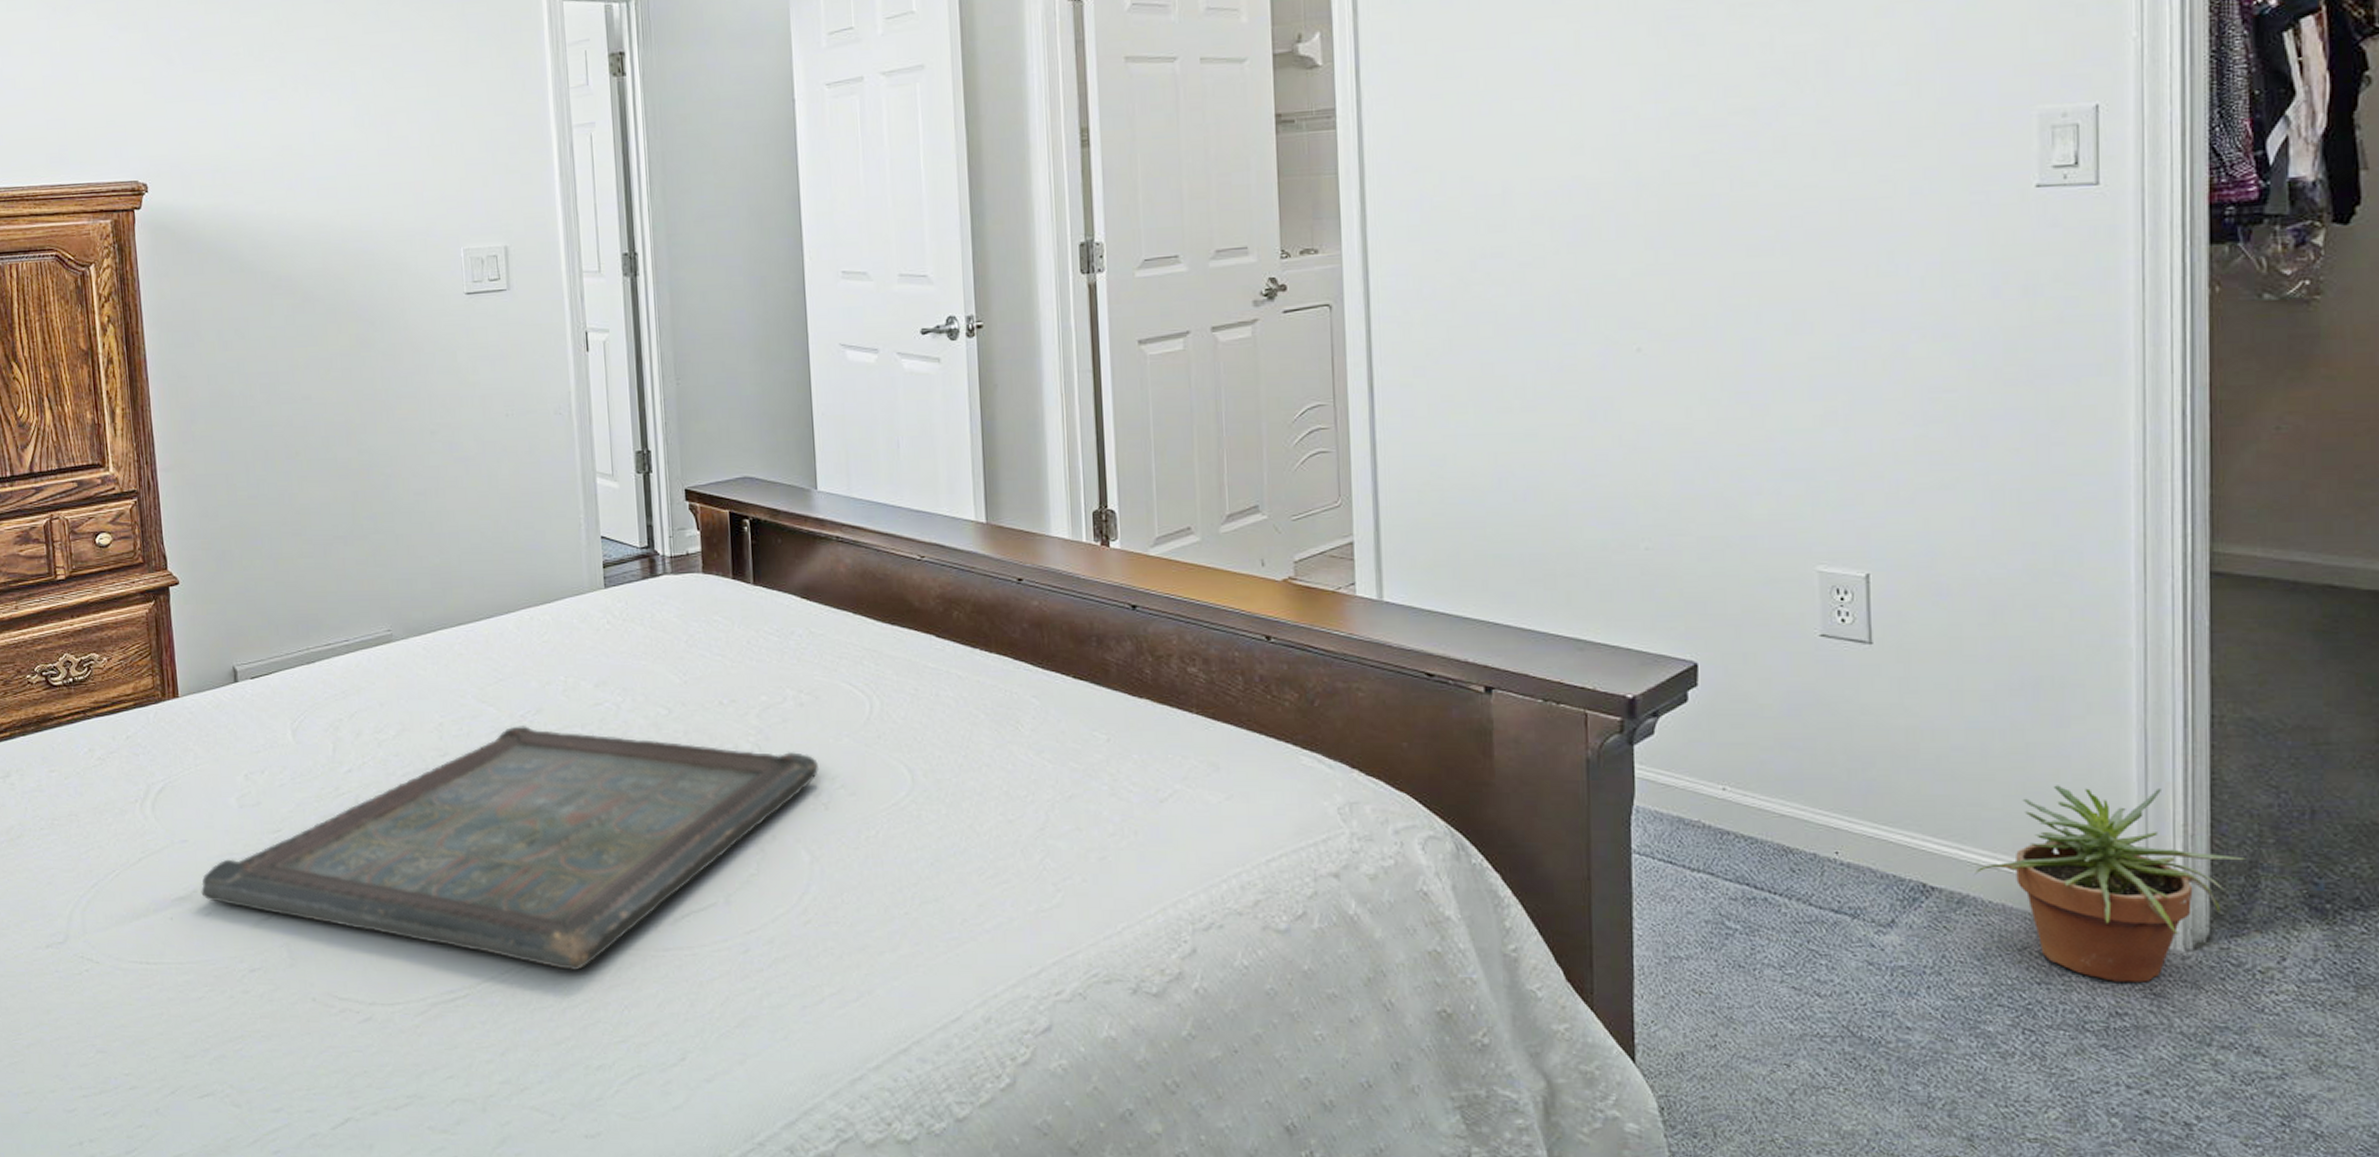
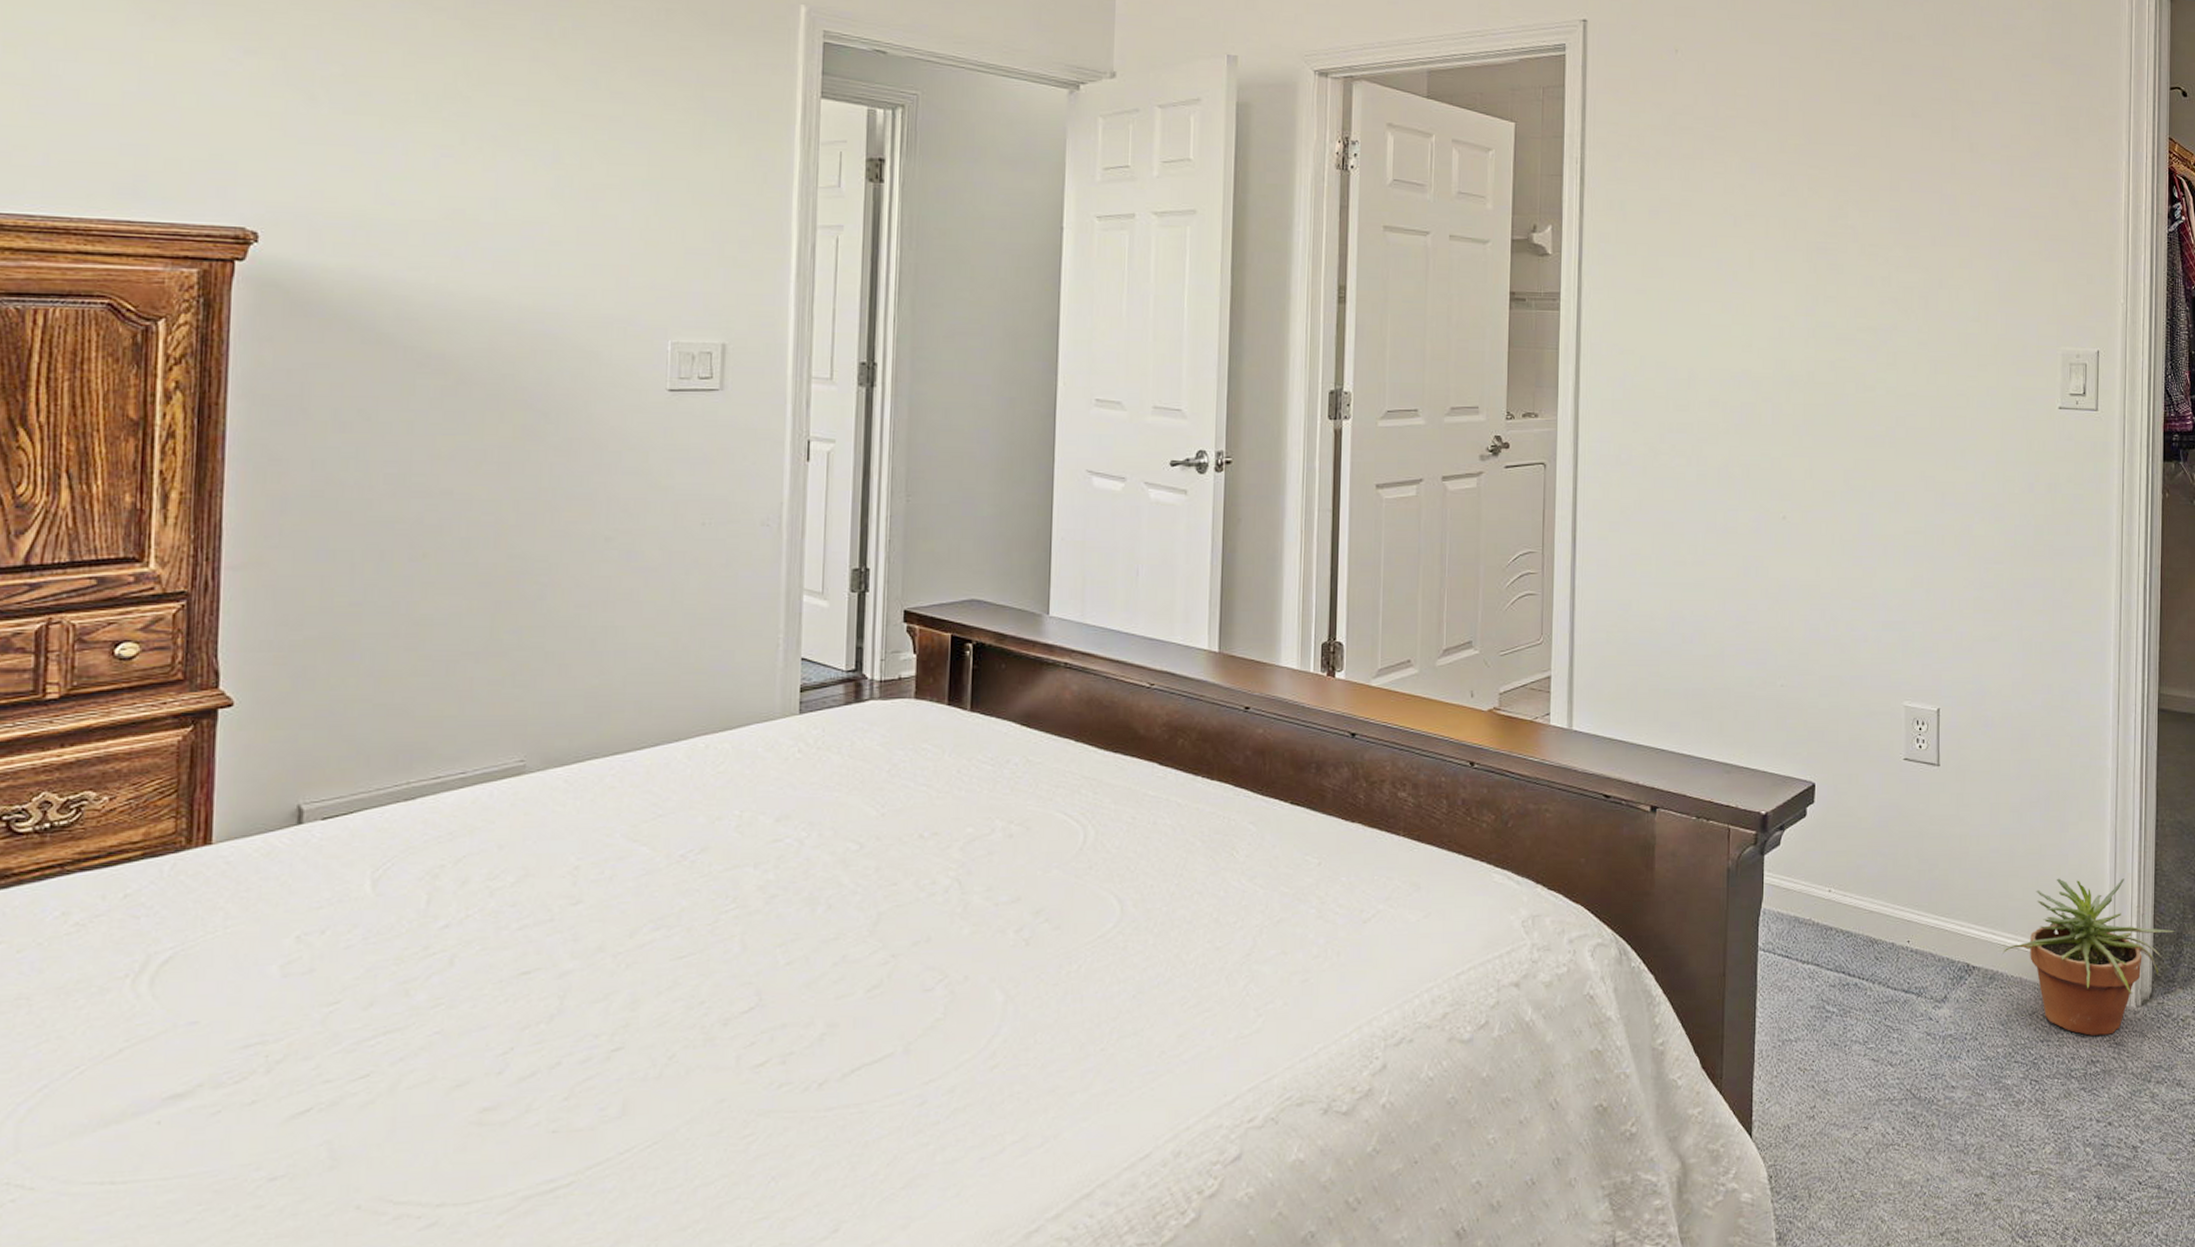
serving tray: present [201,726,820,971] -> none [209,867,1024,1143]

